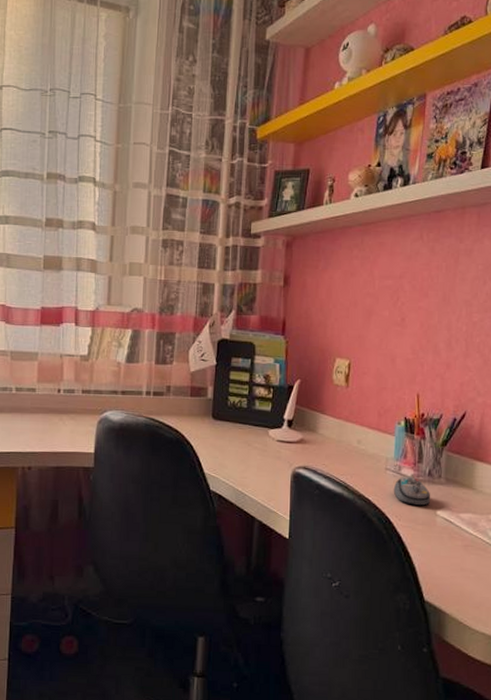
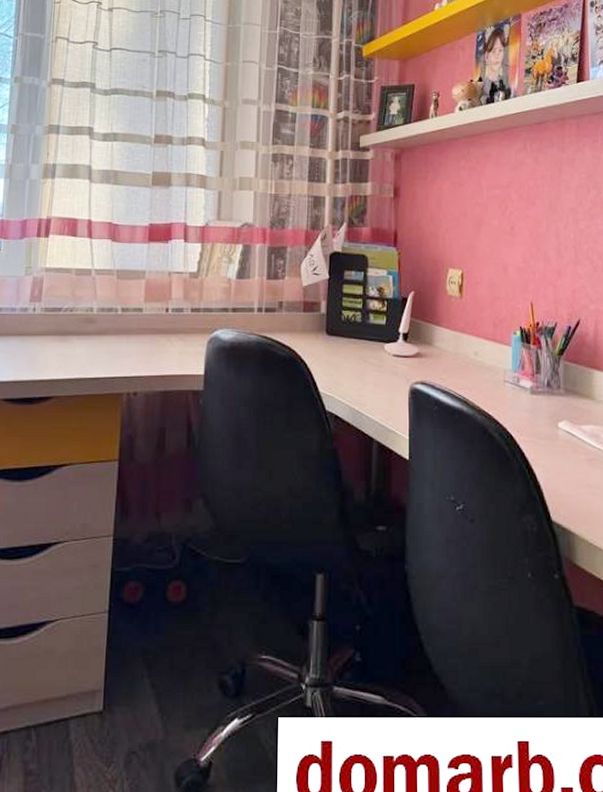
computer mouse: present [393,477,431,506] -> none [513,389,552,419]

